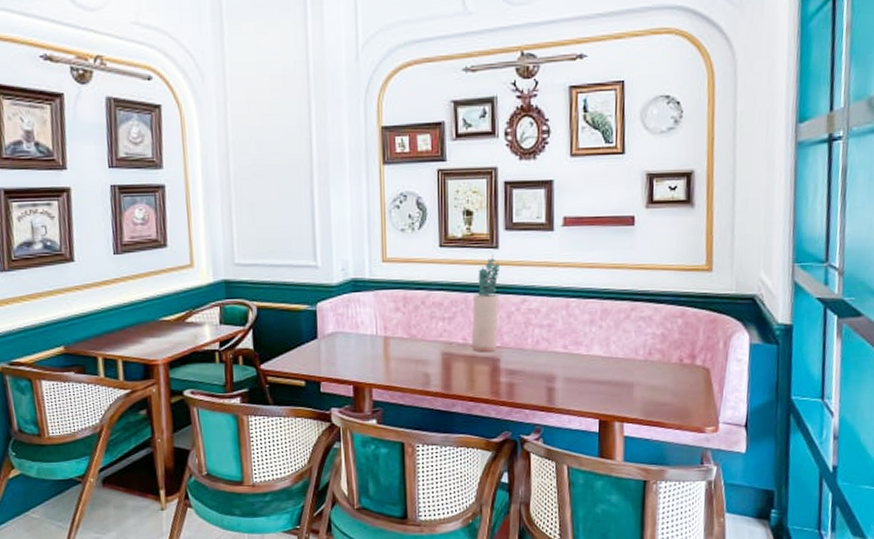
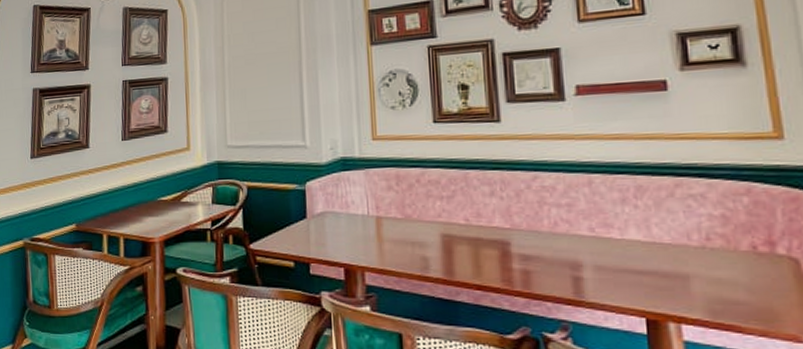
vase: present [472,254,499,353] -> none [473,128,506,236]

